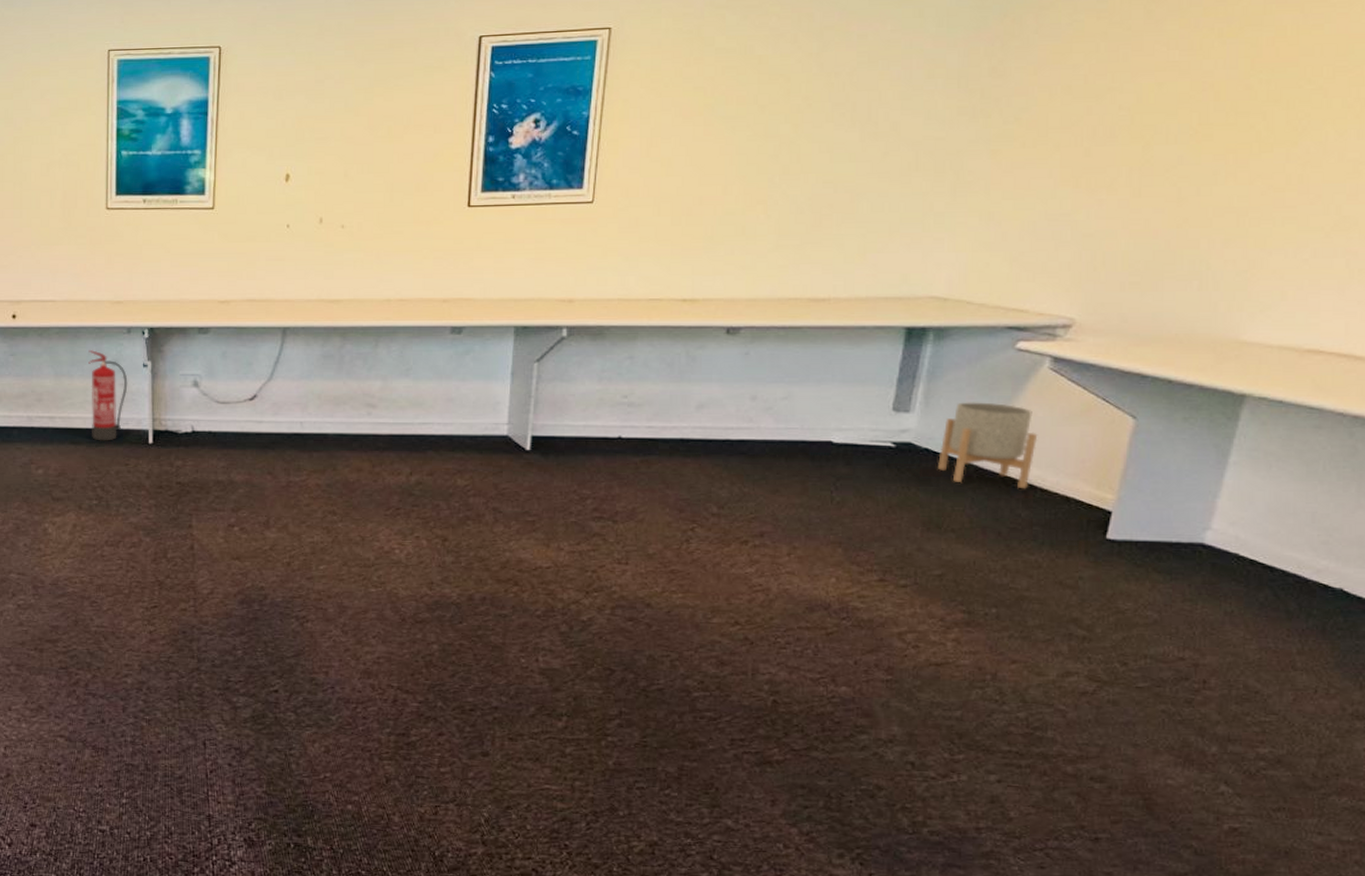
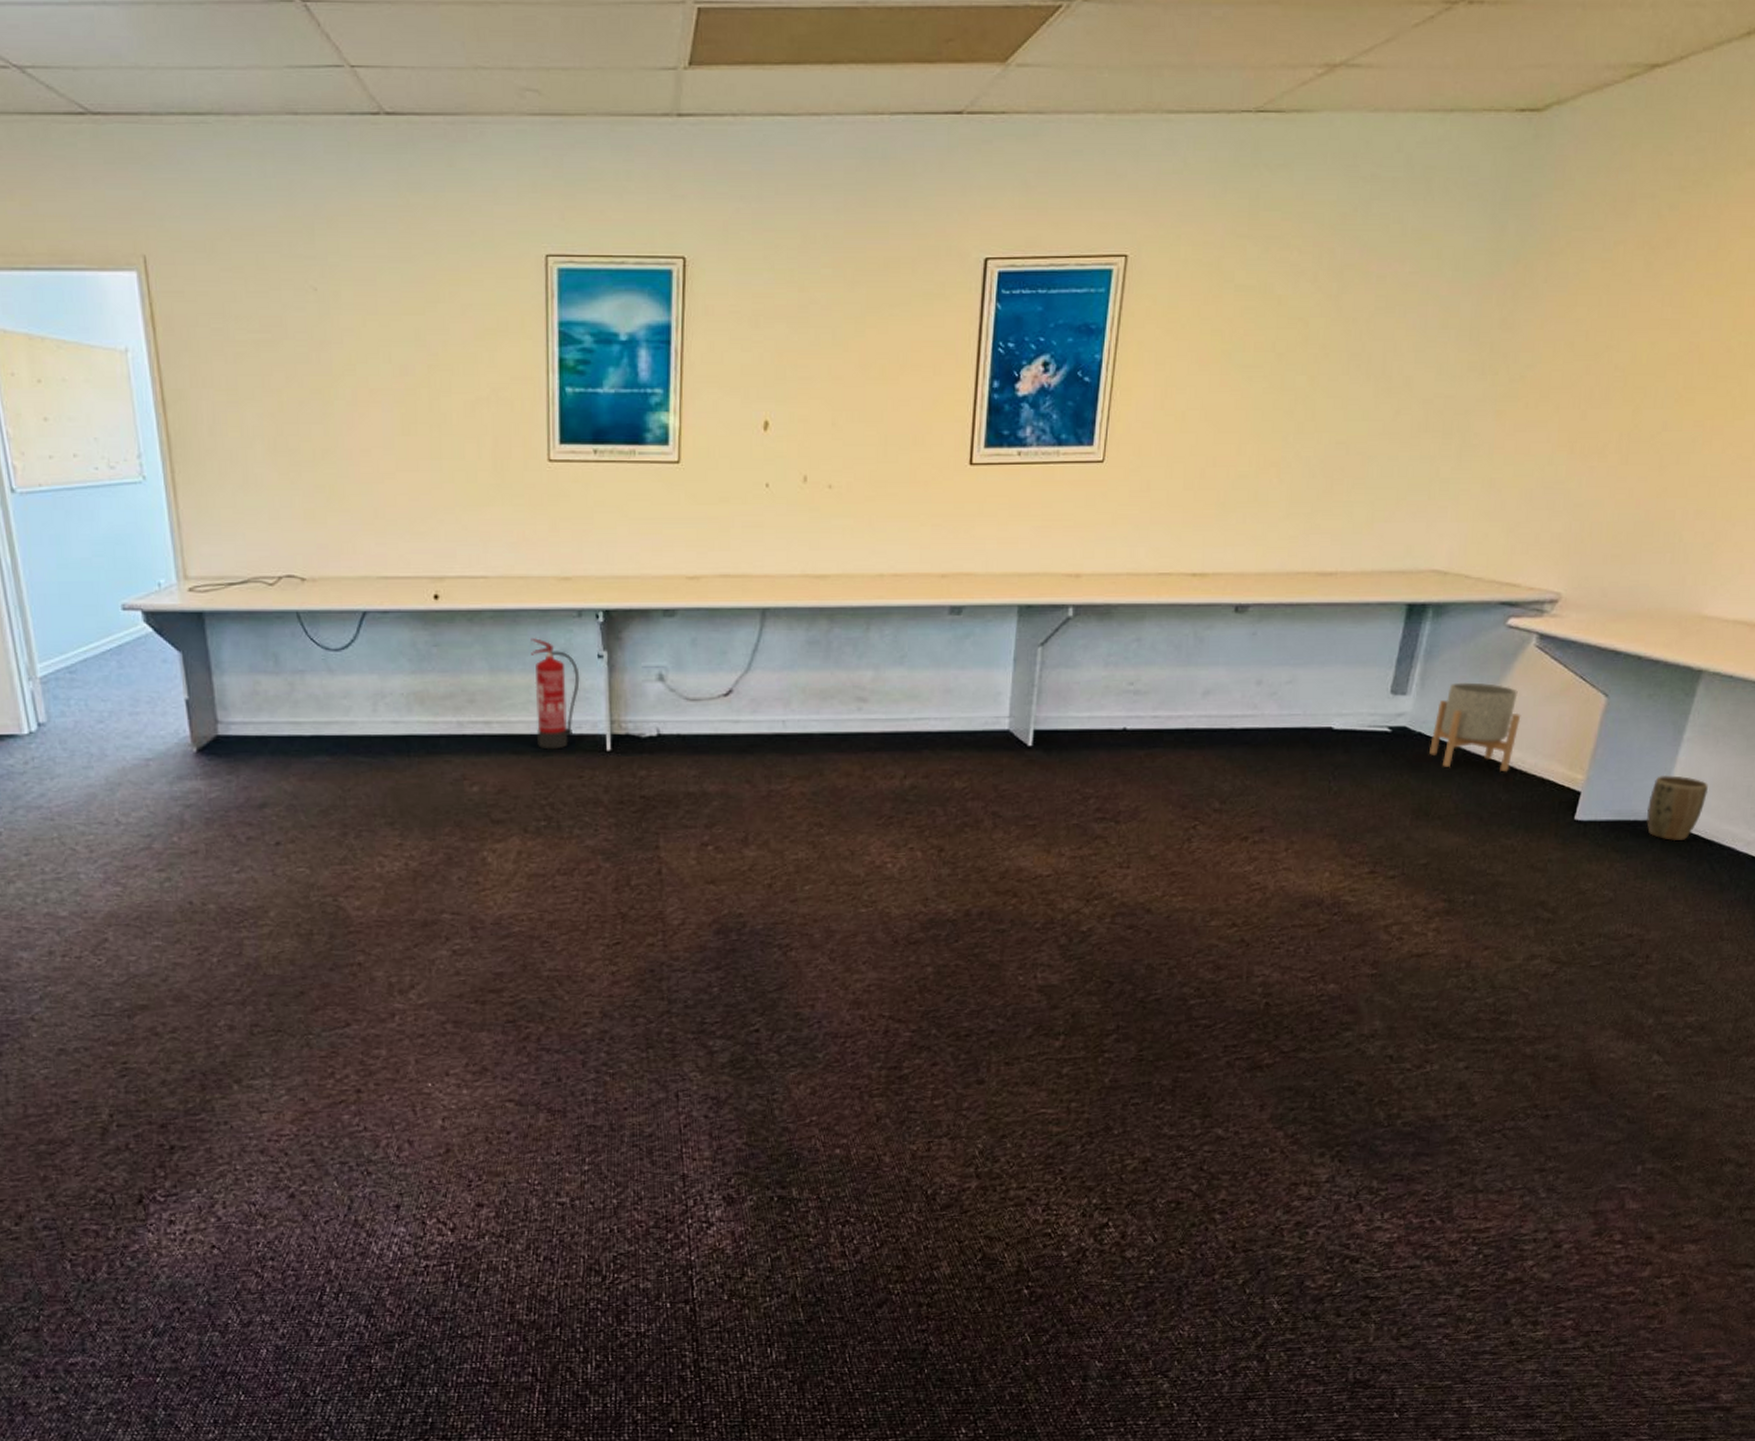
plant pot: none [1191,497,1263,565] -> present [1646,774,1708,842]

